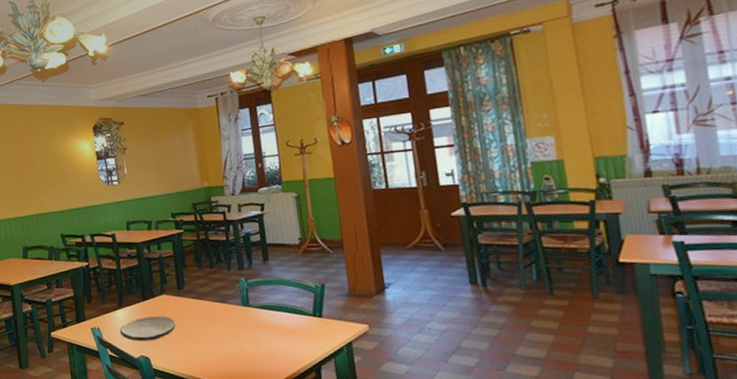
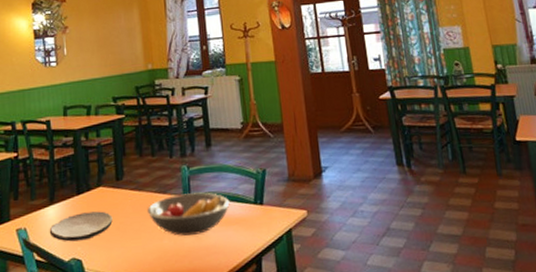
fruit bowl: none [207,303,288,342] -> present [146,192,230,236]

